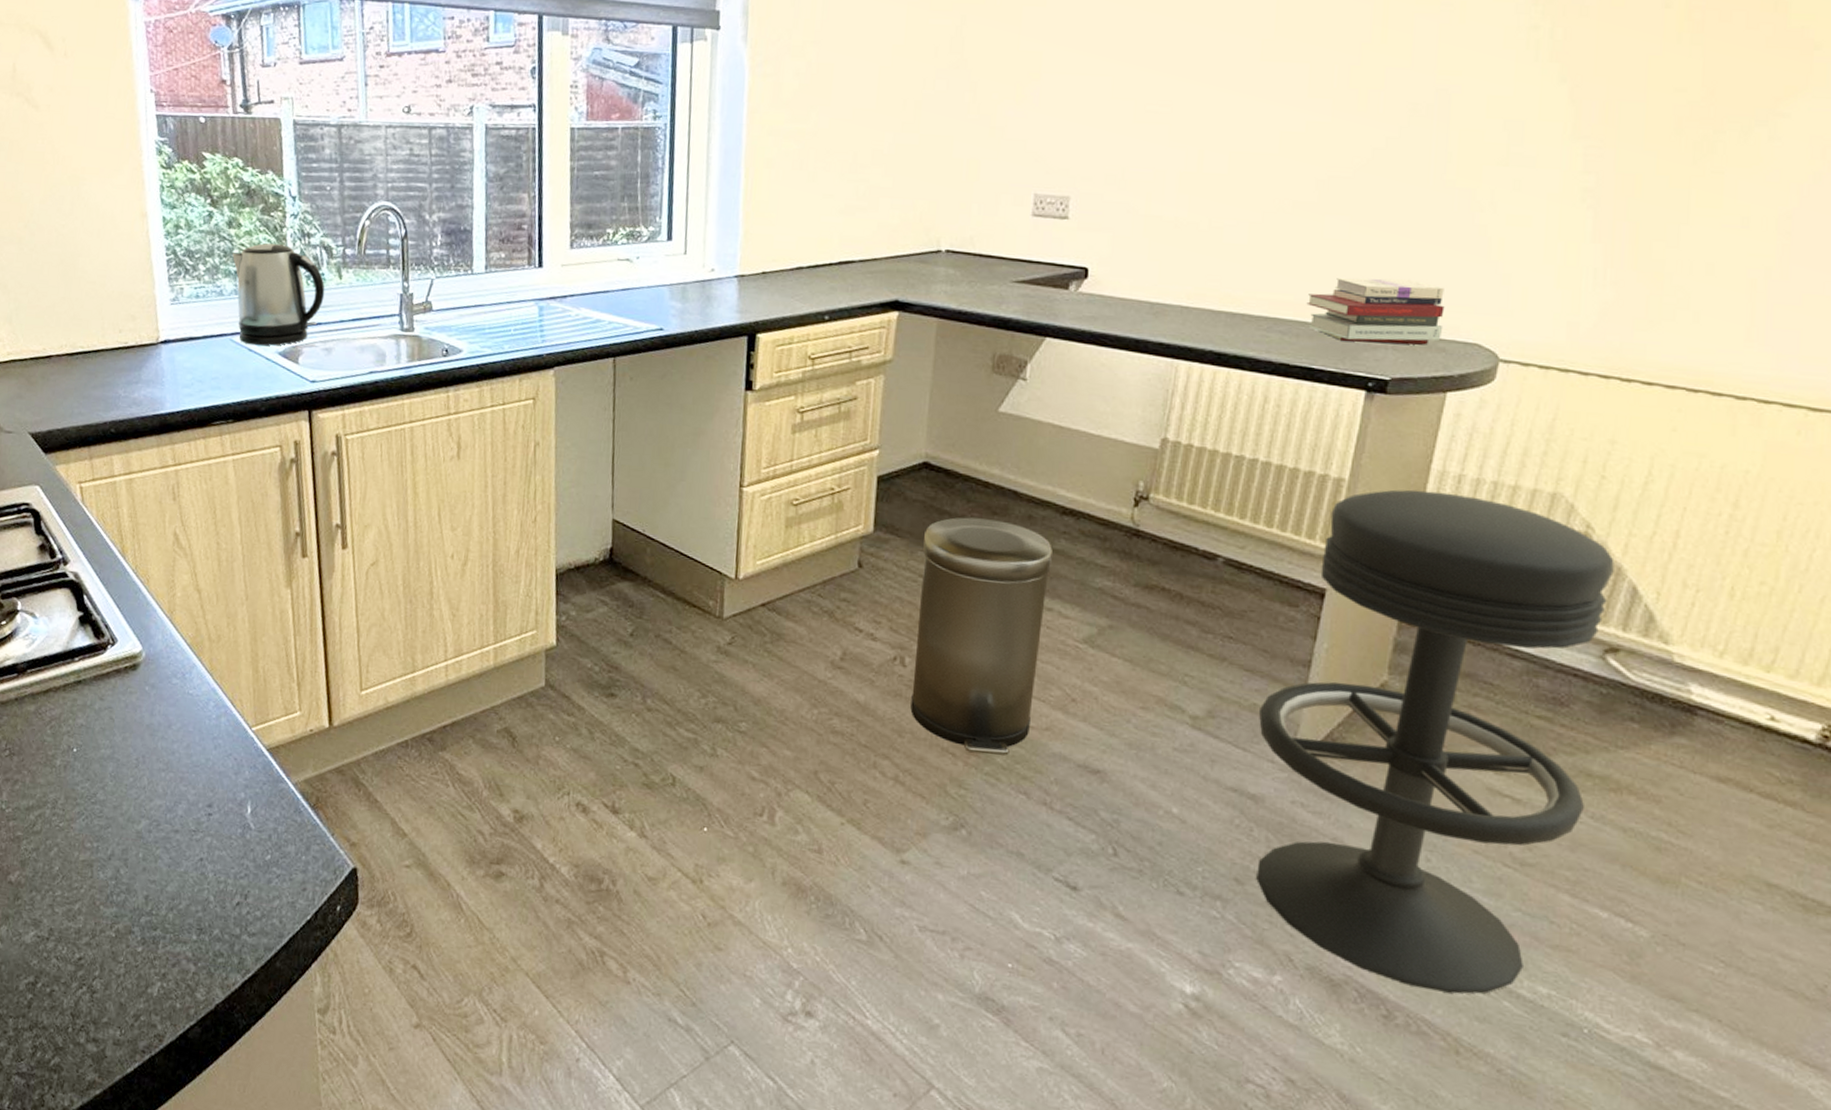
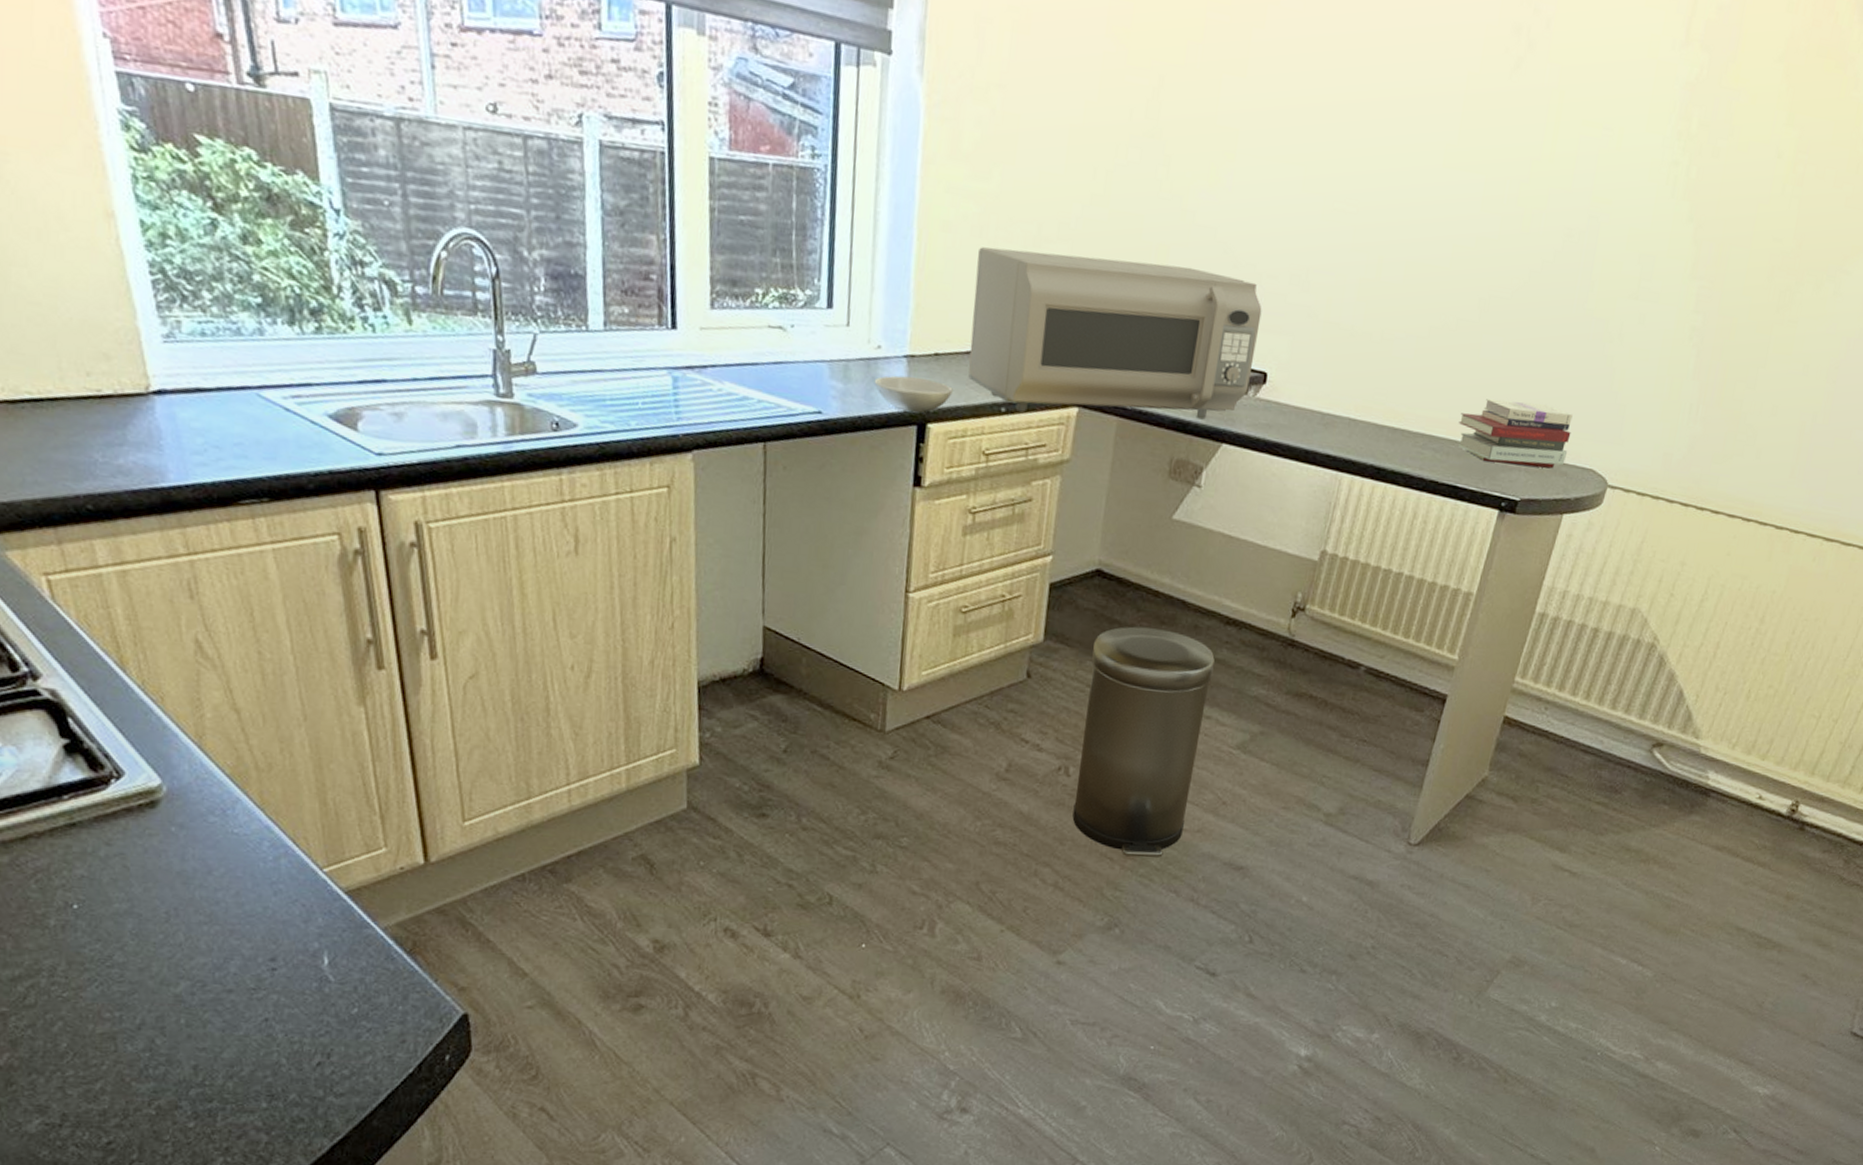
kettle: present [232,243,325,346] -> none [250,269,390,406]
soup bowl: none [708,293,780,325] -> present [874,375,953,413]
microwave: none [793,177,1078,319] -> present [968,247,1262,420]
bar stool: present [1256,489,1615,994] -> none [1366,603,1670,1035]

